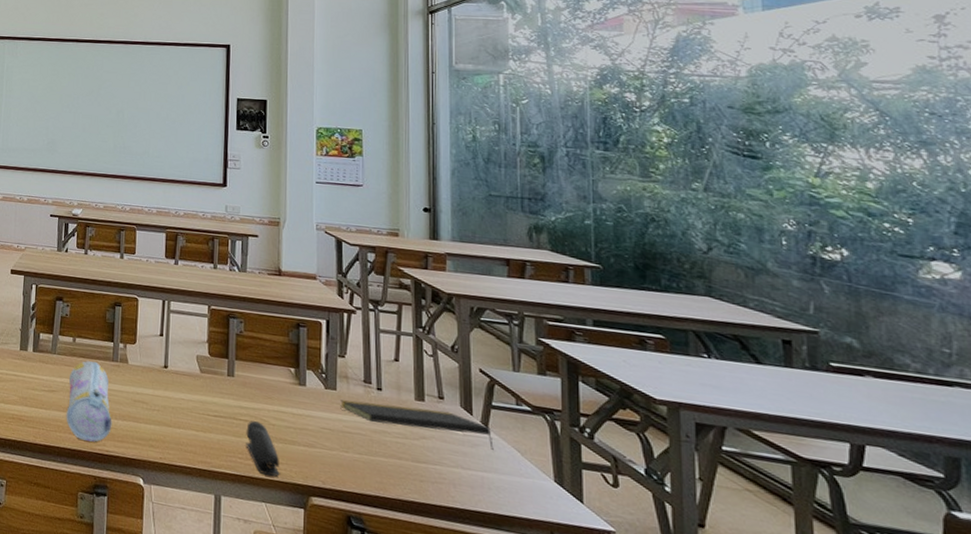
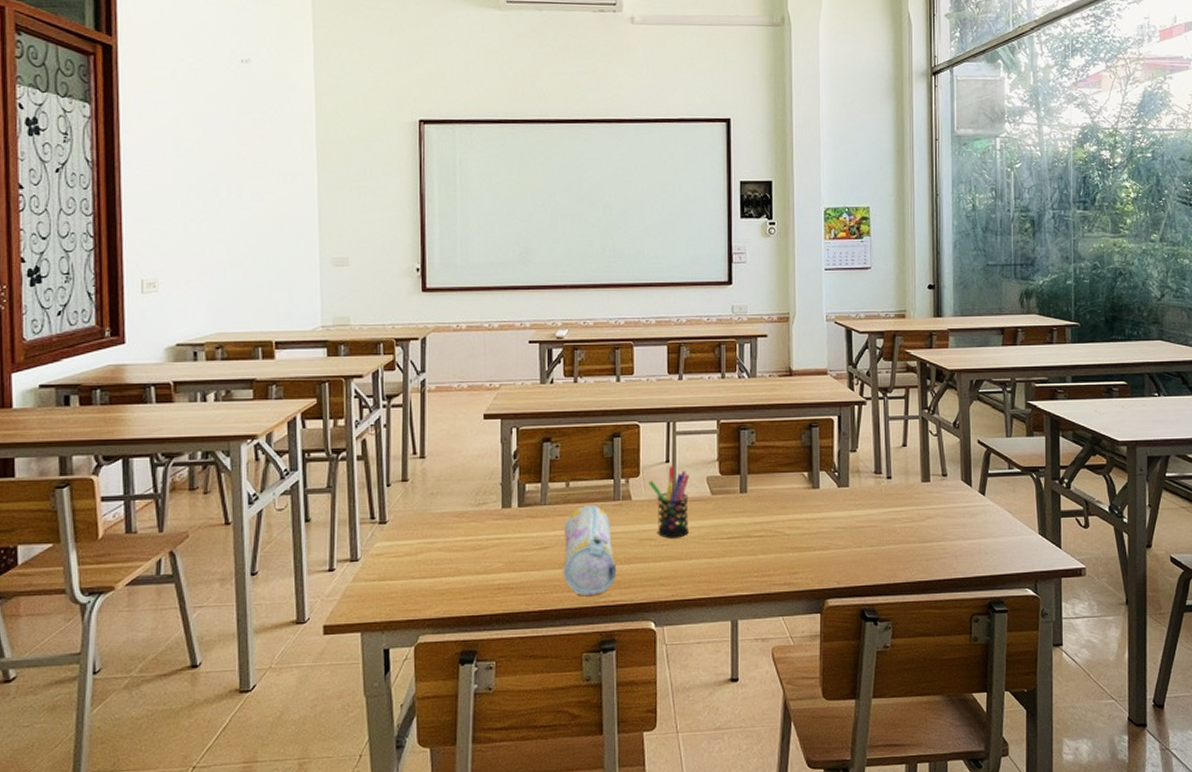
pen holder: none [144,339,180,407] -> present [649,465,689,539]
stapler: present [246,421,280,477] -> none [761,535,796,588]
notepad: present [340,400,494,451] -> none [853,487,990,517]

